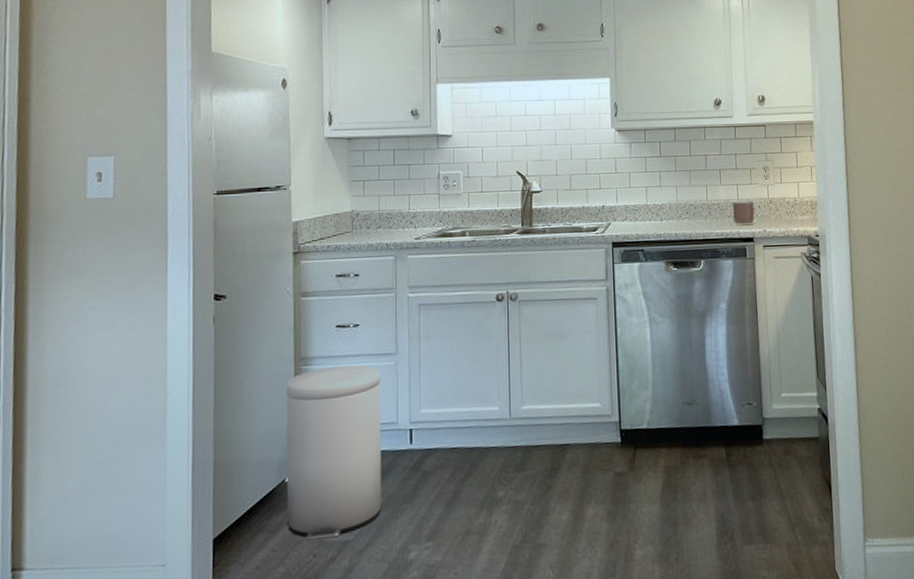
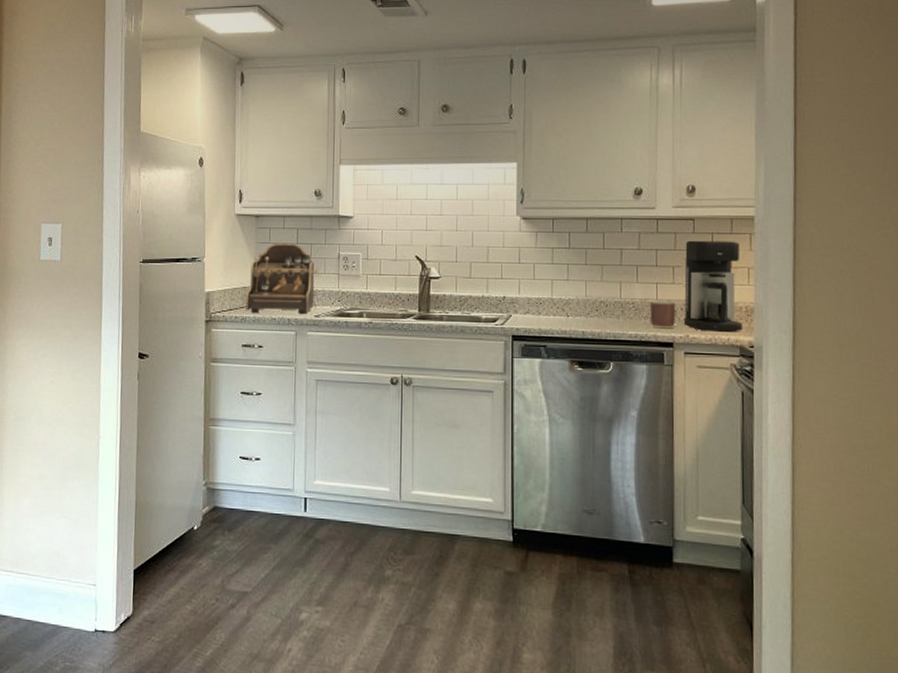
pedal bin: present [286,365,382,542] -> none [195,430,280,588]
spice rack: none [339,165,419,240] -> present [246,243,320,314]
coffee maker: none [759,143,810,225] -> present [683,240,743,332]

